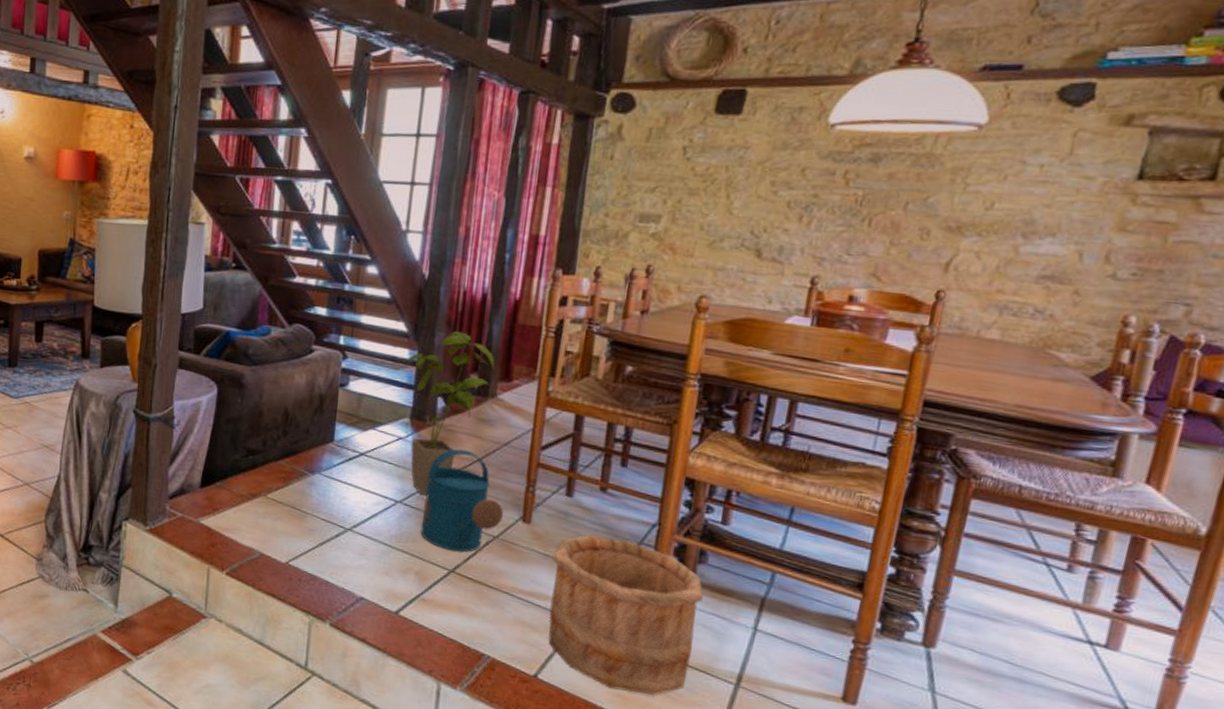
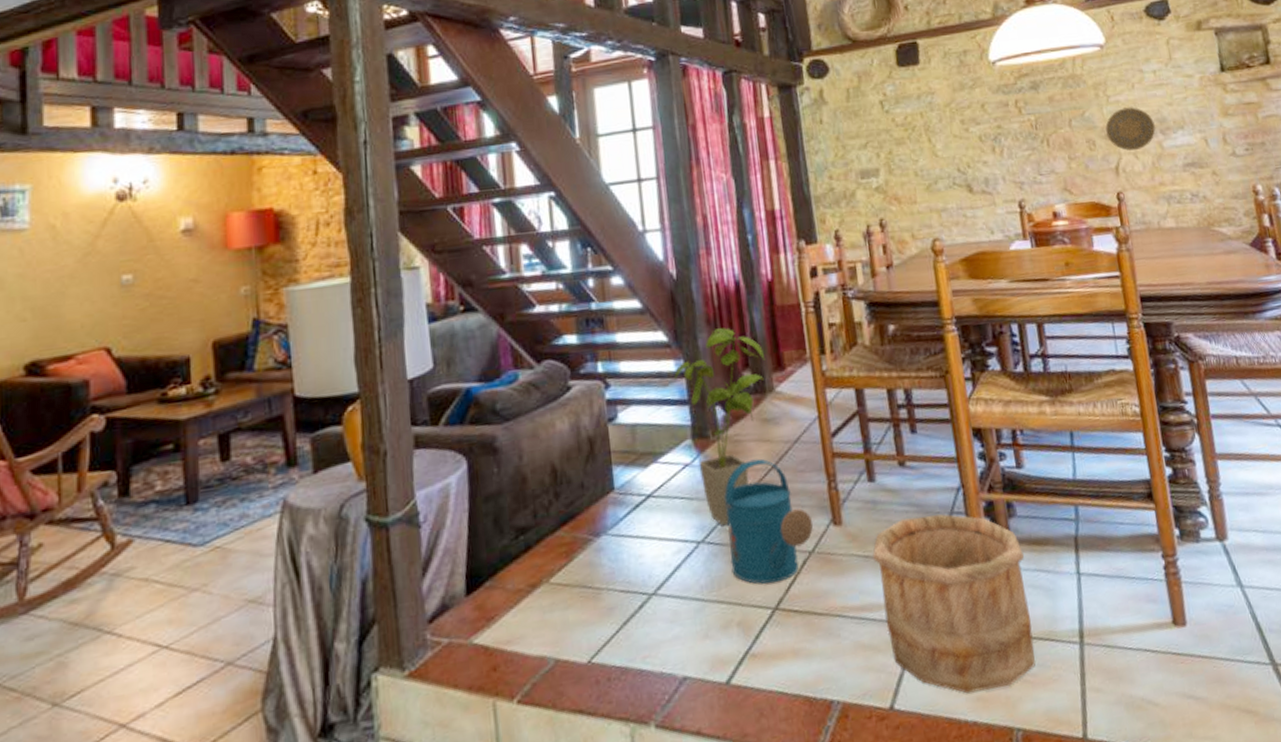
decorative plate: none [948,200,1019,250] -> present [1105,107,1156,151]

